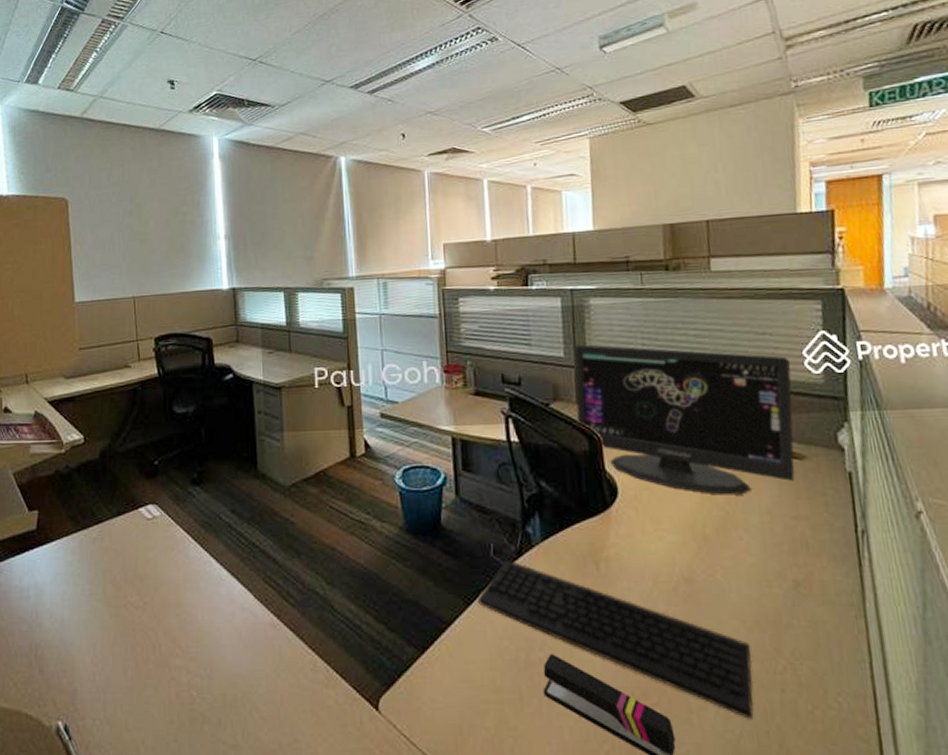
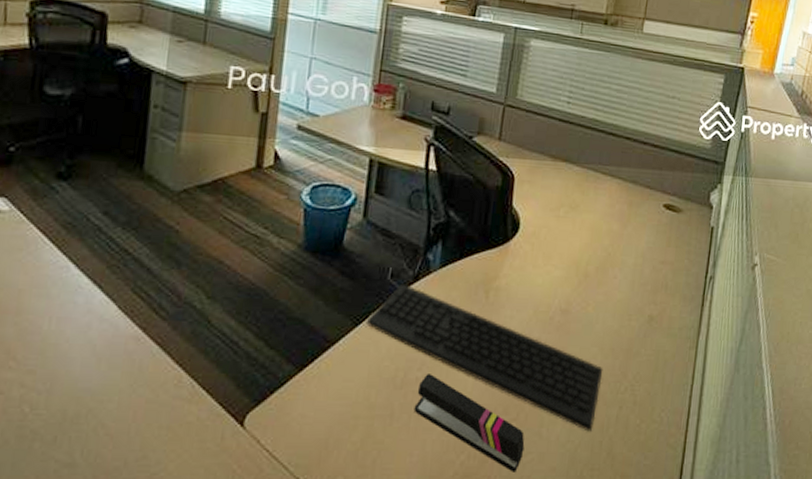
computer monitor: present [574,344,795,495] -> none [497,83,689,239]

